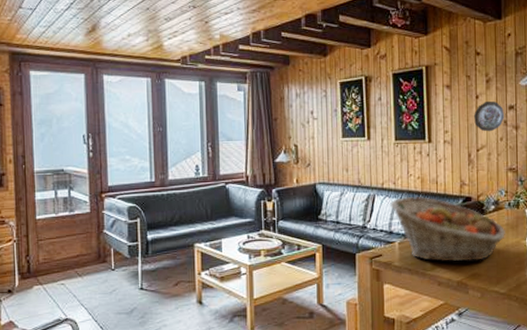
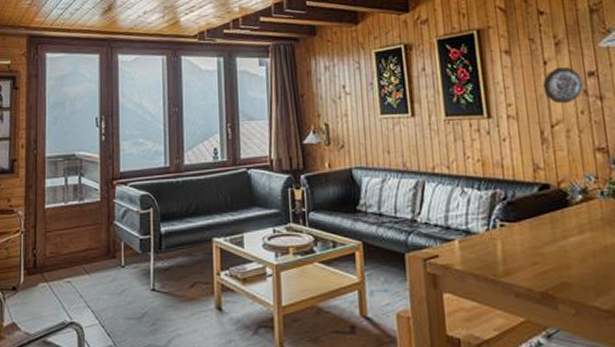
fruit basket: present [390,196,506,262] -> none [444,182,602,267]

